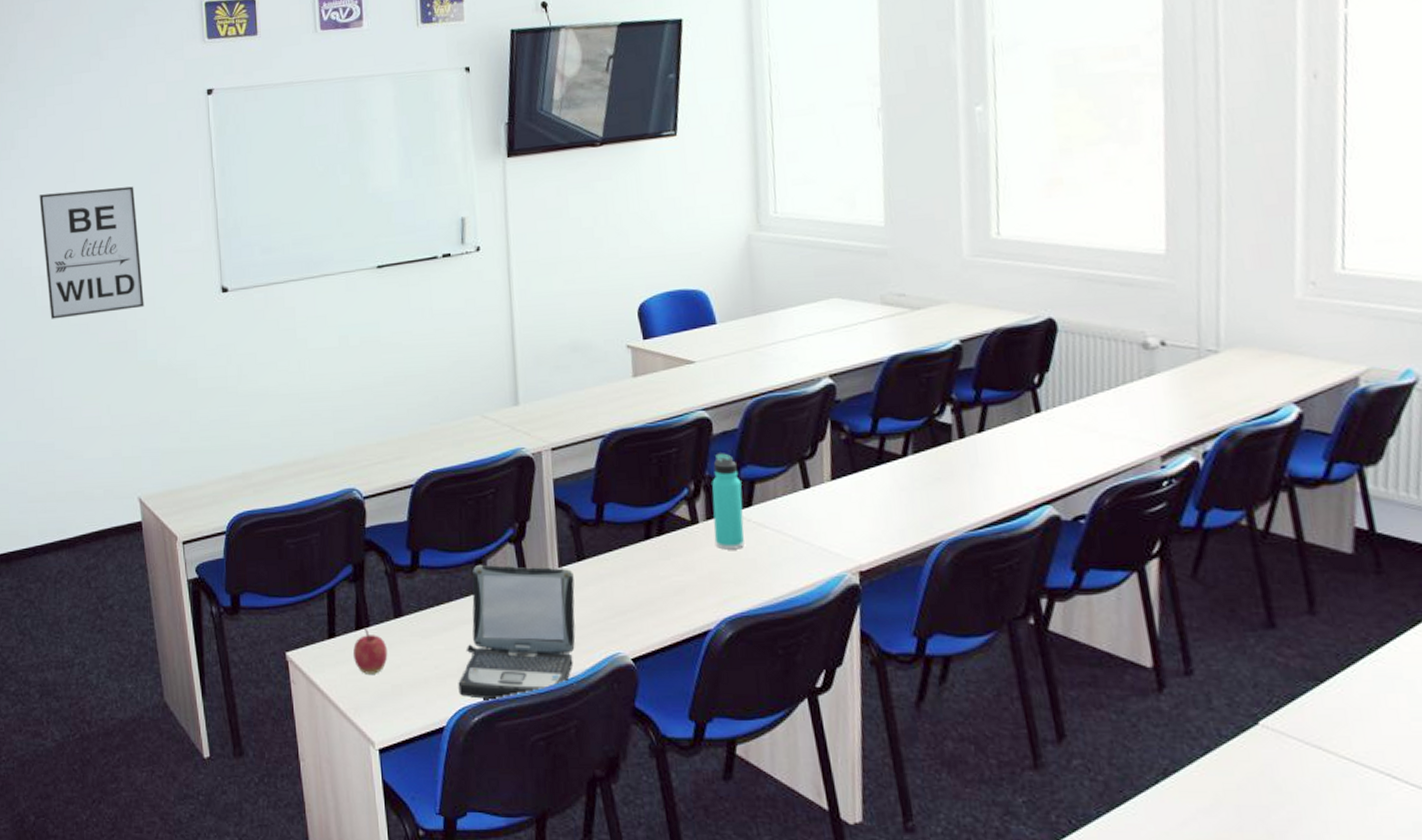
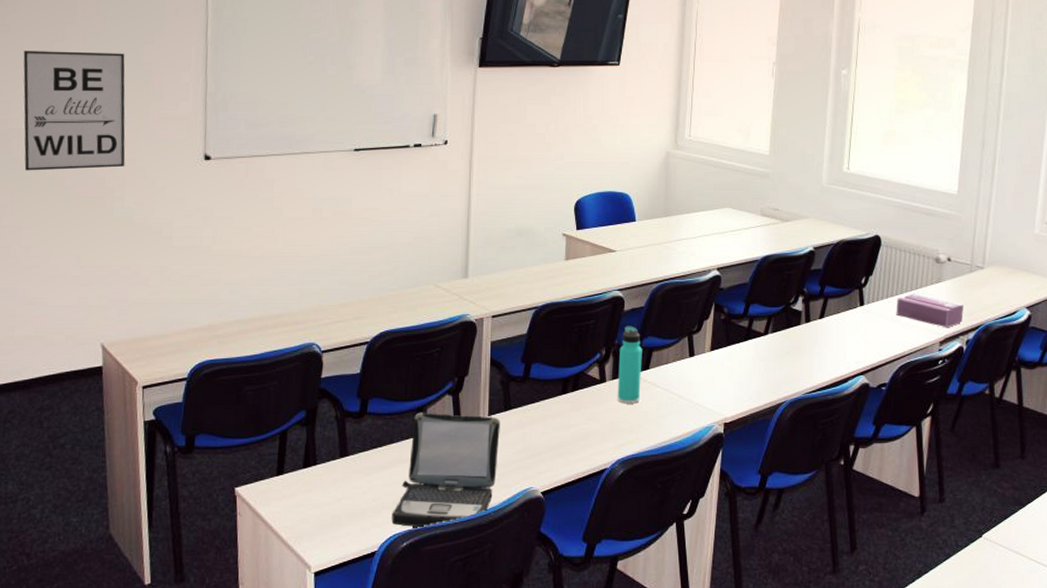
apple: present [353,628,388,674] -> none [299,466,331,507]
tissue box: none [1089,391,1194,437] -> present [896,293,964,328]

